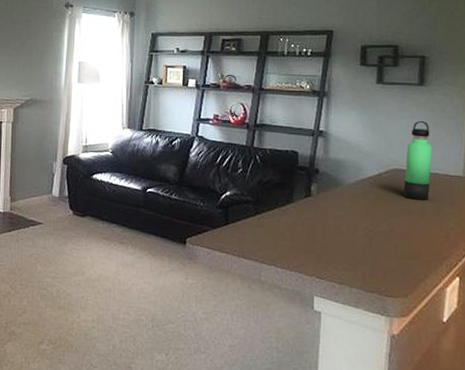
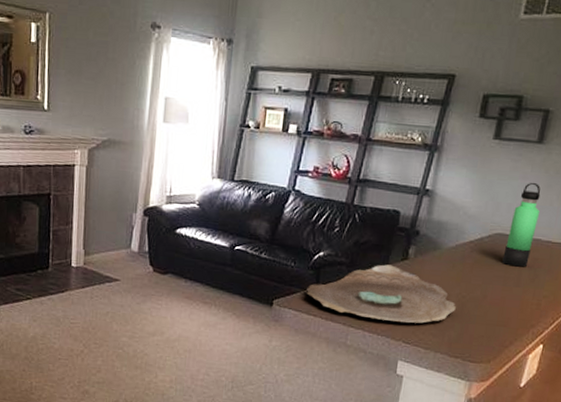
decorative bowl: none [217,201,364,258] -> present [306,264,456,324]

